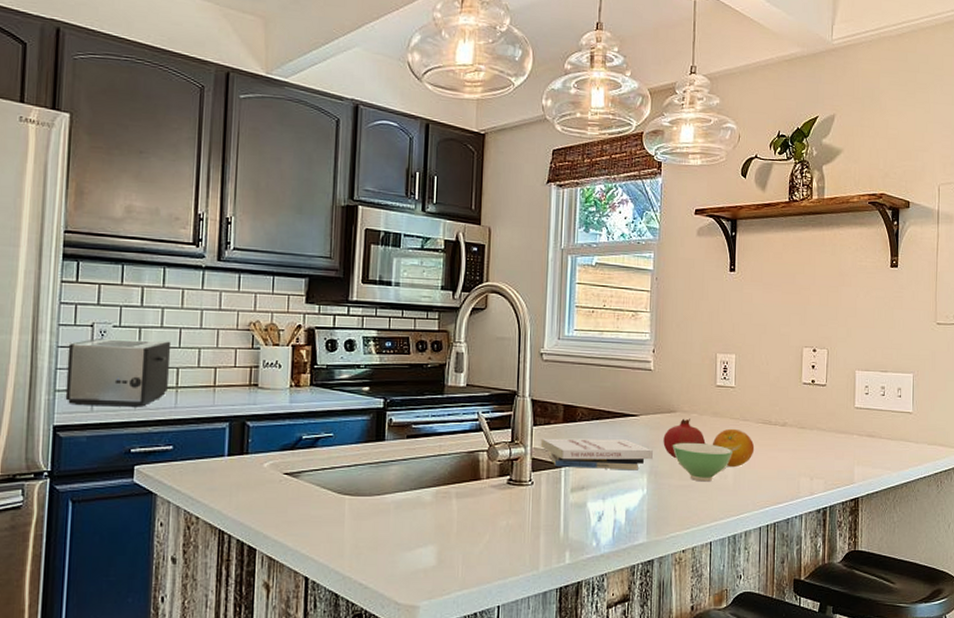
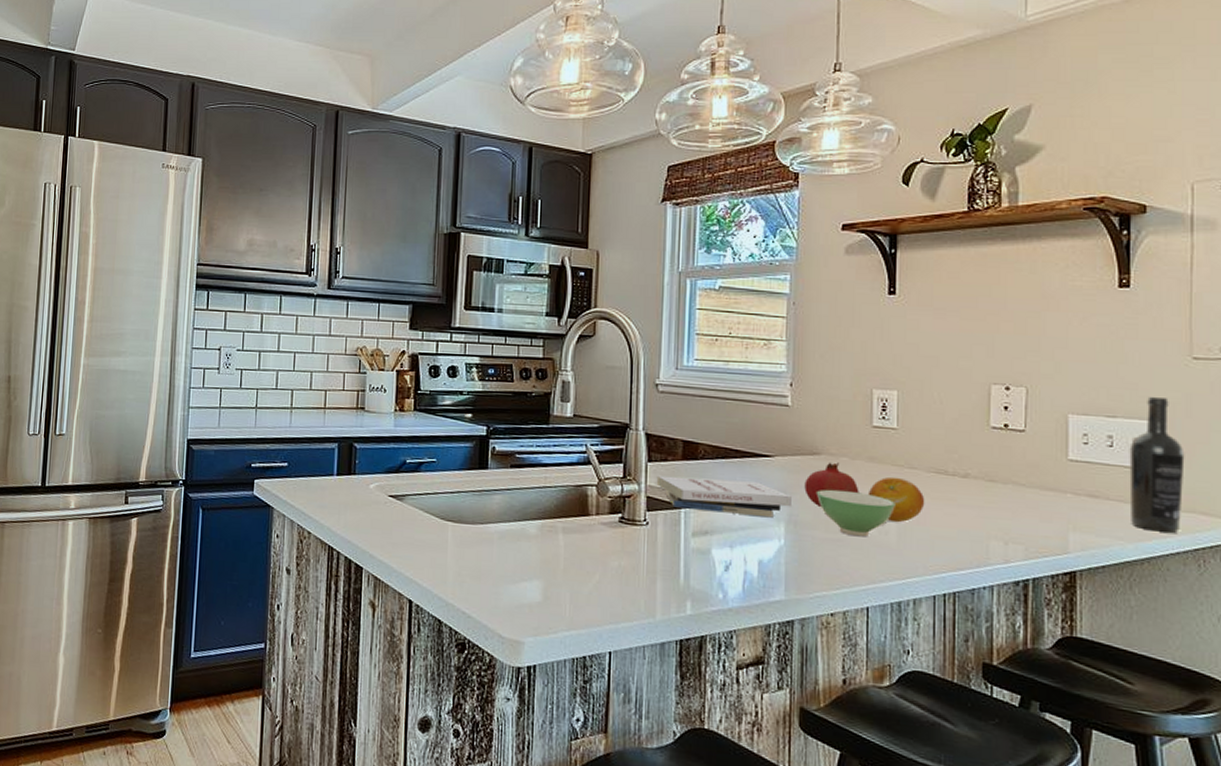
toaster: present [65,337,170,407] -> none [197,360,286,426]
wine bottle: none [894,354,931,461] -> present [1129,396,1185,533]

